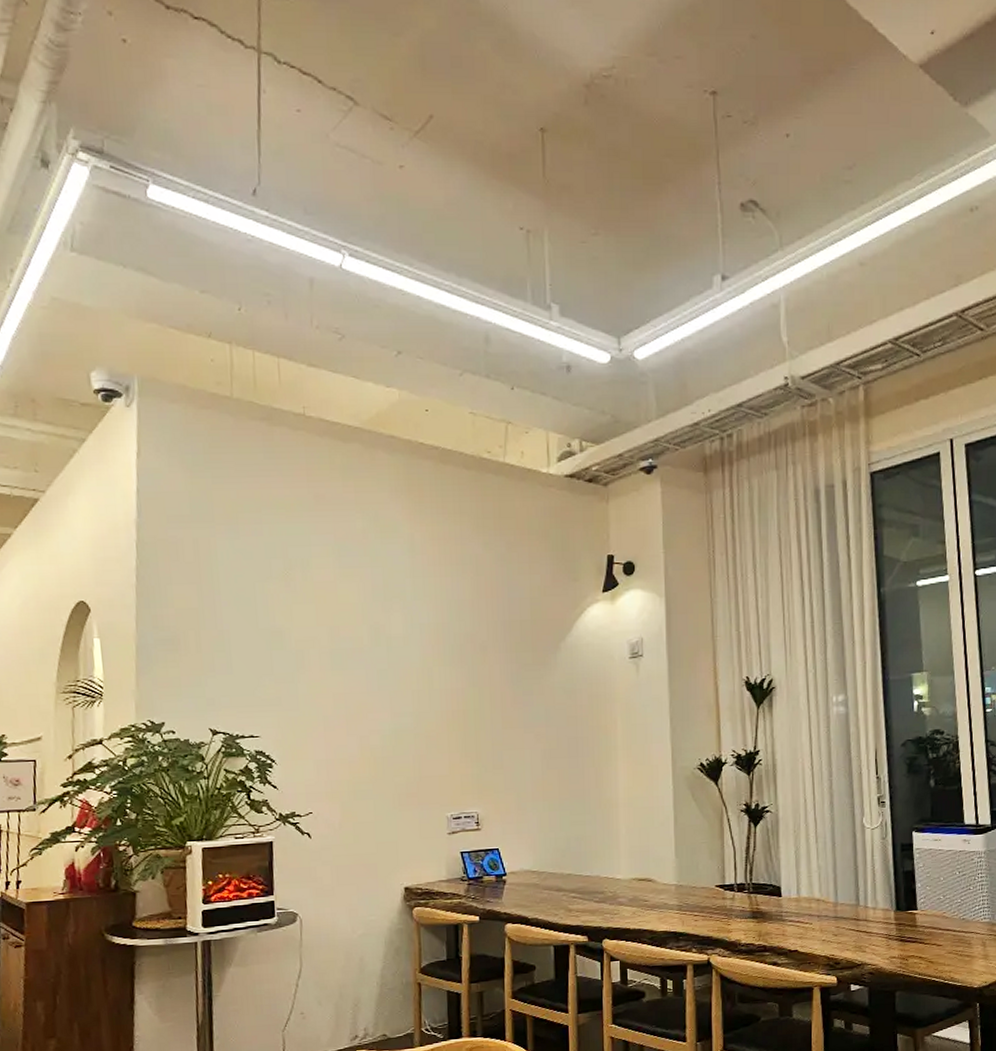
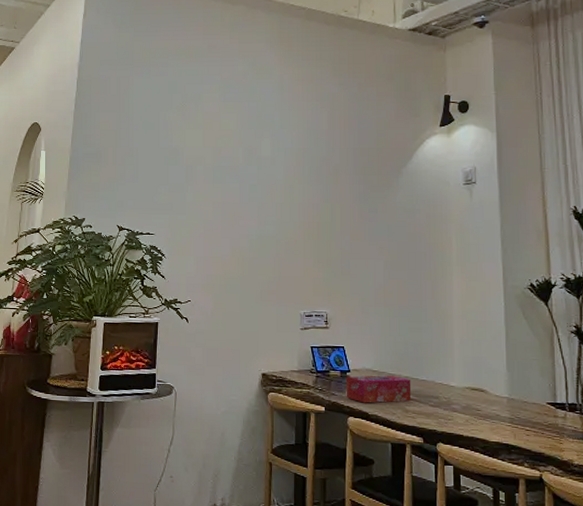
tissue box: none [502,874,575,907] -> present [346,375,412,403]

